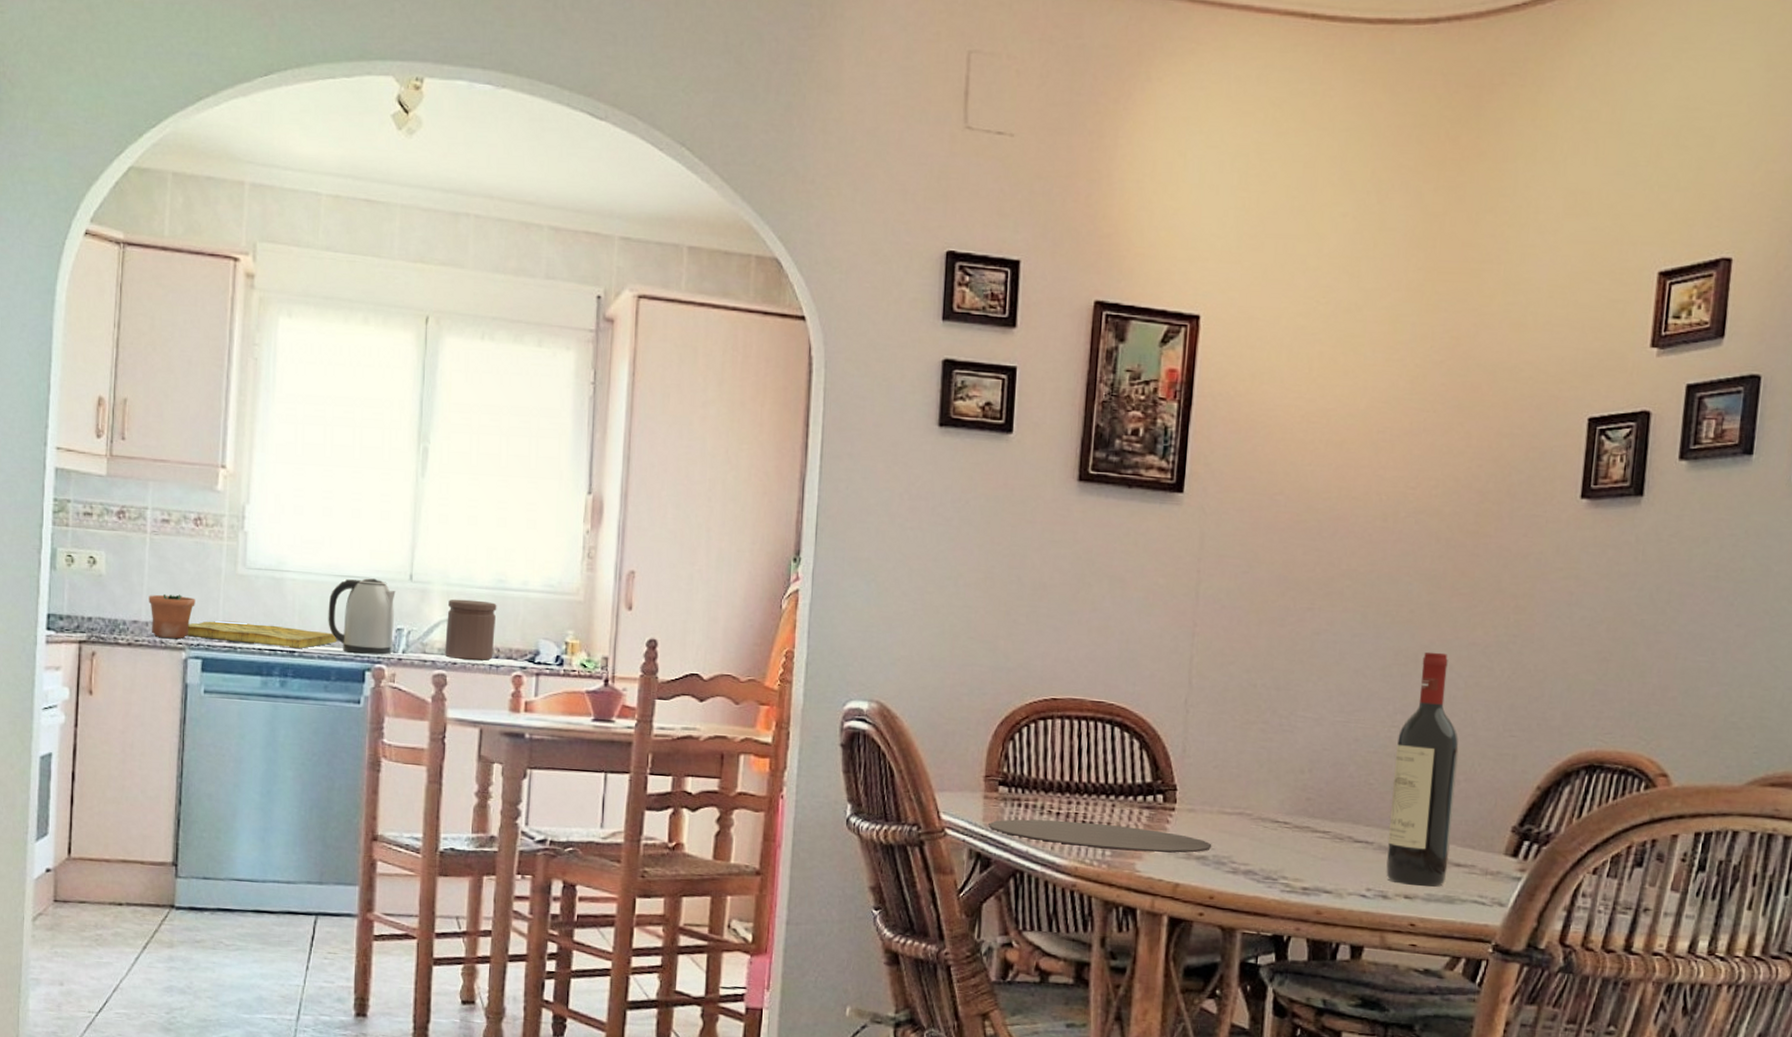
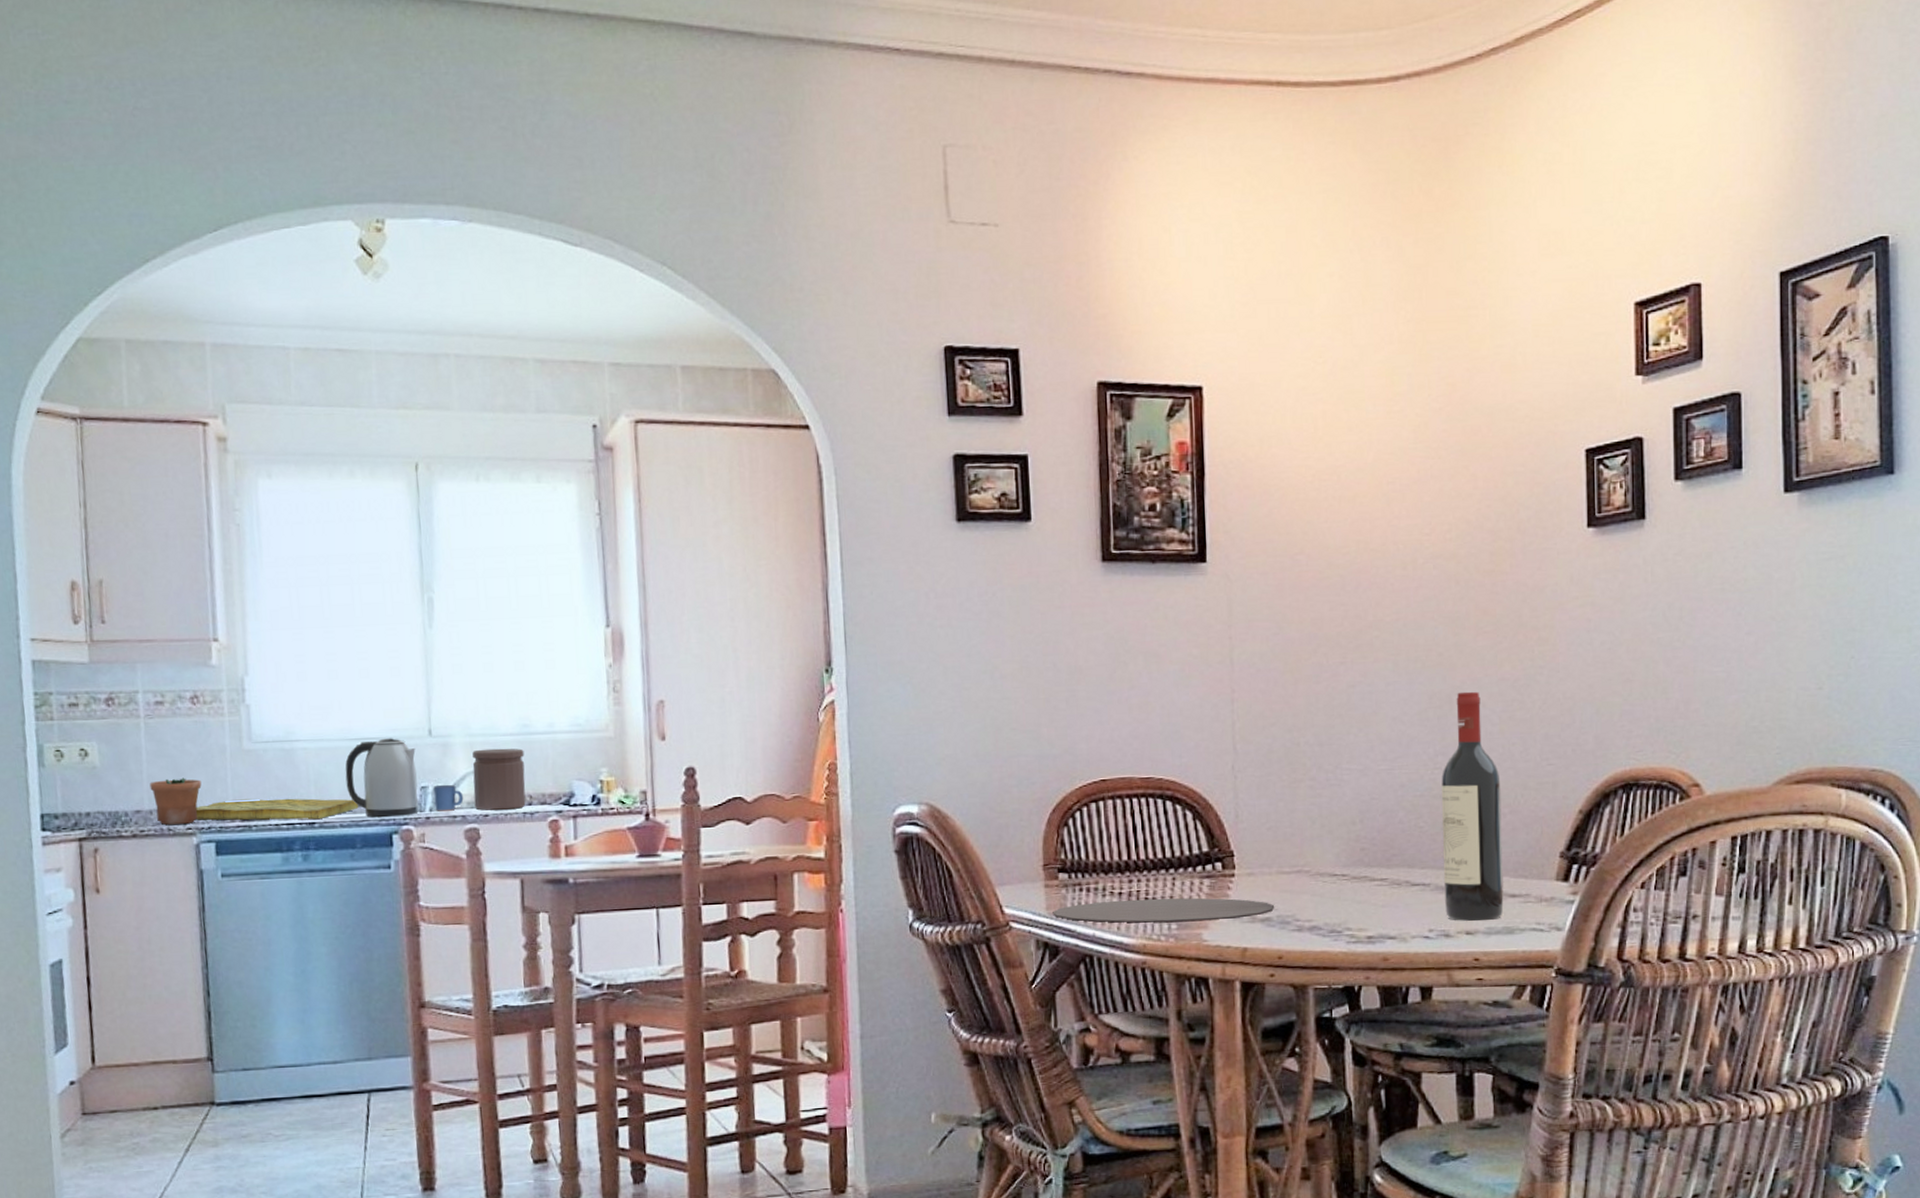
mug: none [408,628,436,656] -> present [433,784,464,812]

